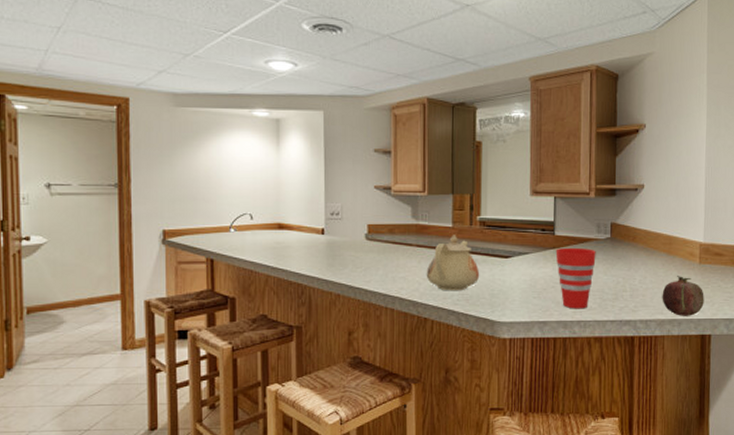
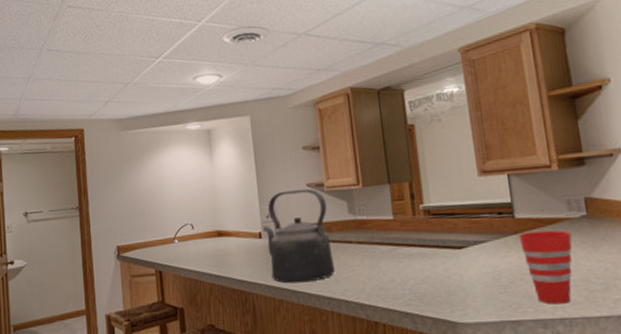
kettle: none [325,190,394,279] -> present [262,188,336,283]
teapot: present [426,234,480,291] -> none [370,227,432,291]

